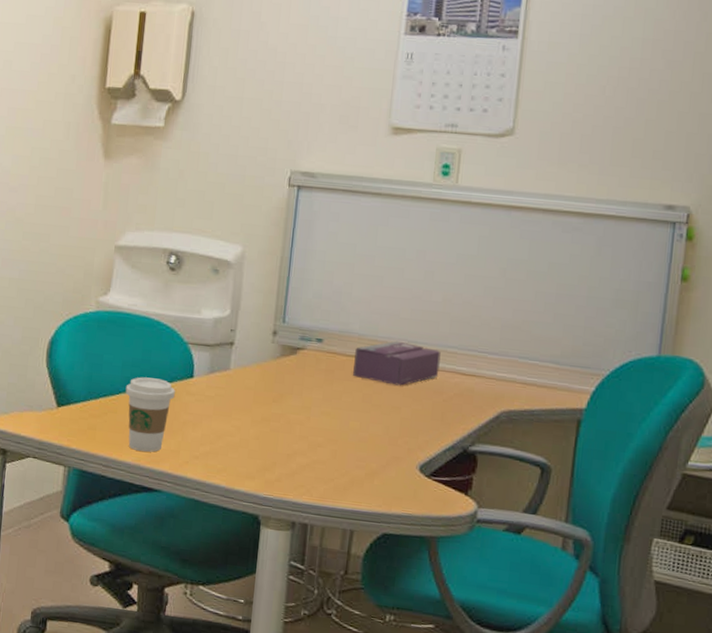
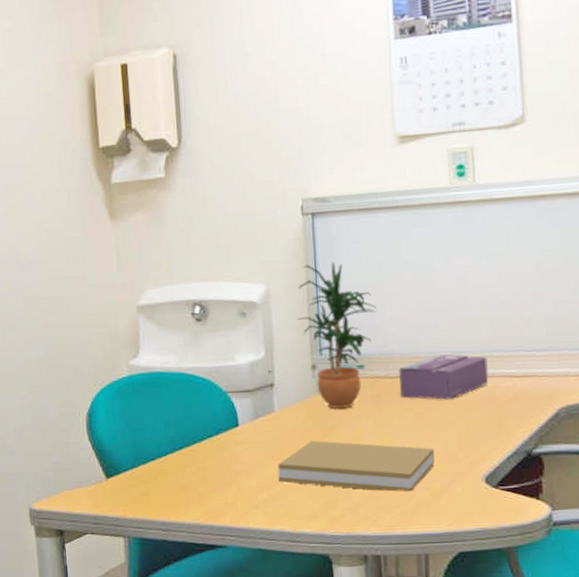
coffee cup: present [125,377,175,452] -> none [172,433,223,509]
book: none [223,403,376,467] -> present [277,441,435,492]
potted plant: none [268,234,344,378] -> present [298,262,377,409]

